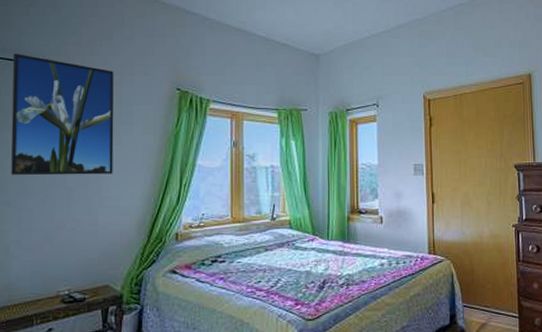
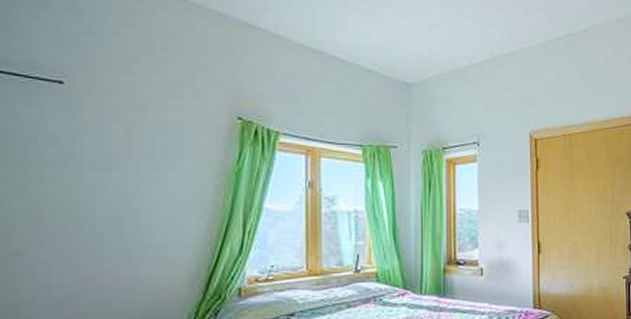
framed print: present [11,54,114,176] -> none [18,67,158,219]

